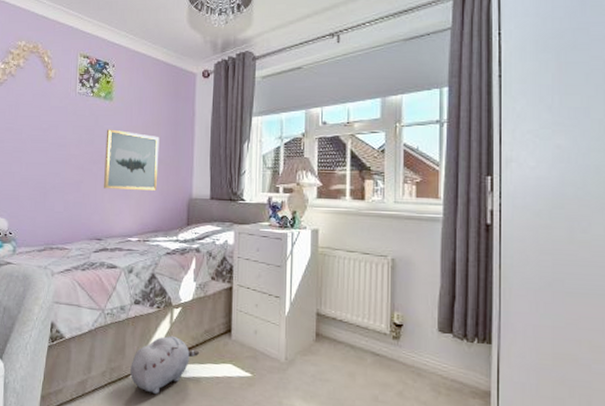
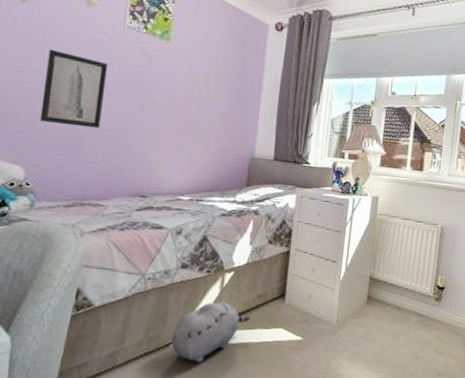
wall art: none [17,120,65,183] -> present [40,49,108,129]
wall art: present [104,129,160,190] -> none [153,73,223,147]

